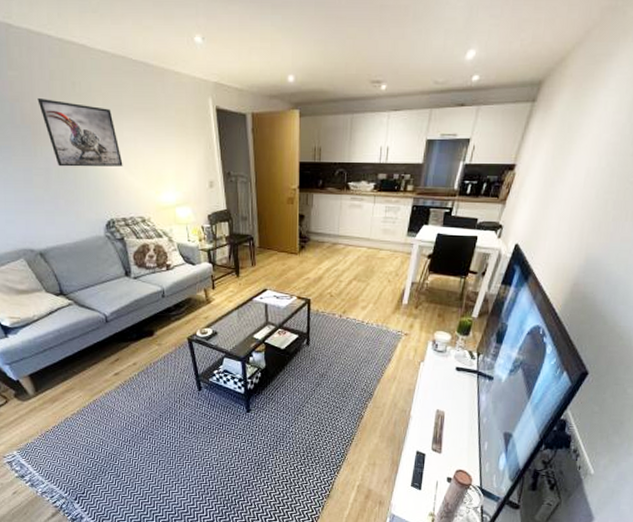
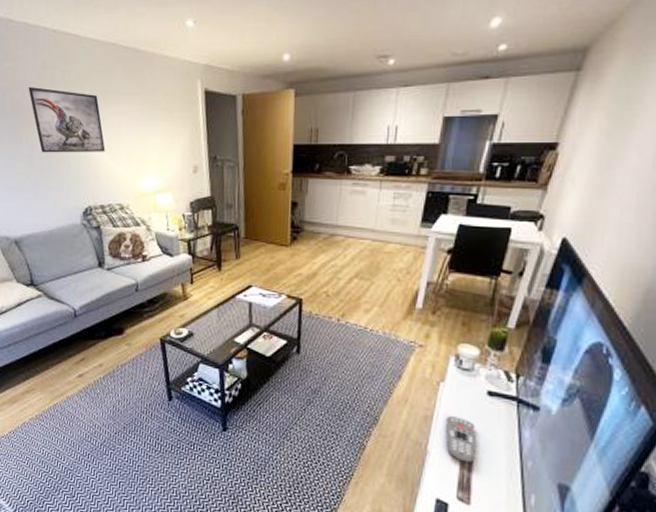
remote control: none [424,388,447,422] -> present [446,416,476,463]

